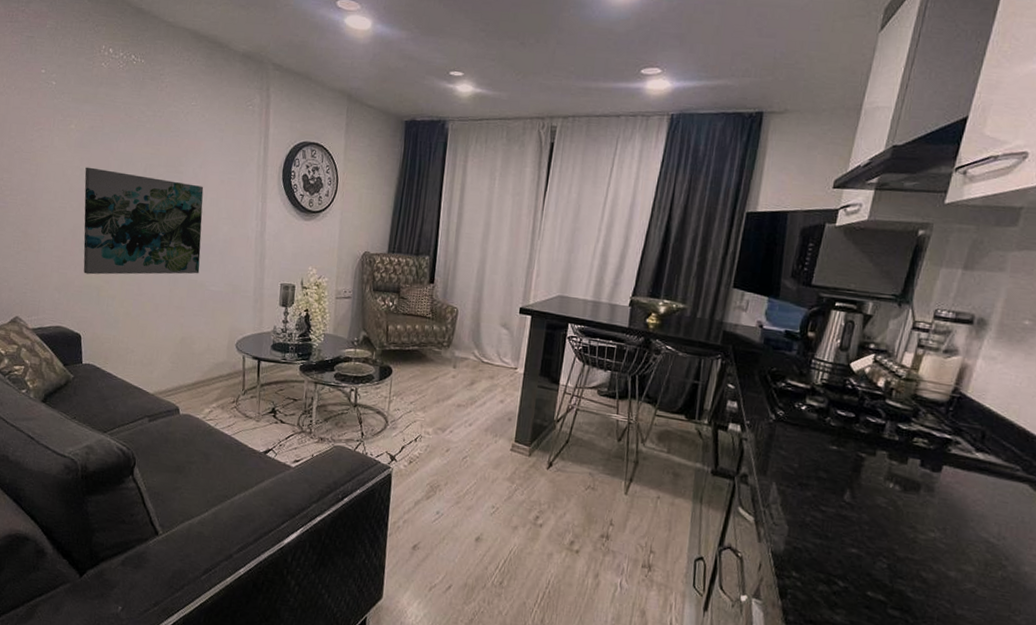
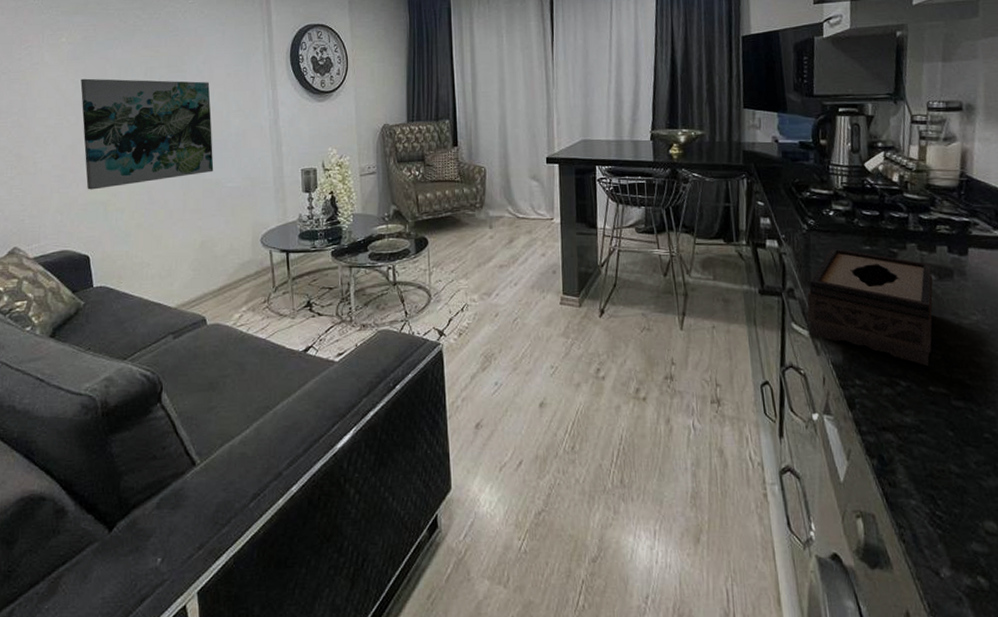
tissue box: none [755,442,899,572] -> present [807,248,933,366]

